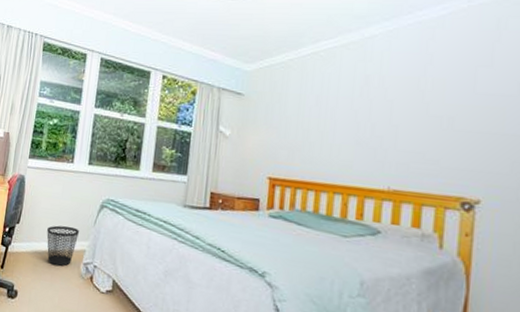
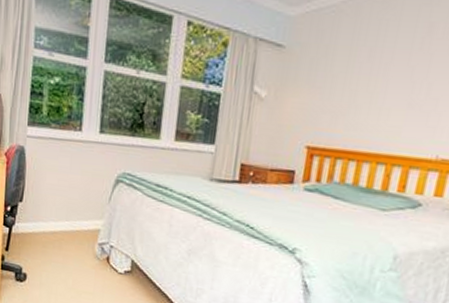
wastebasket: present [46,225,79,266] -> none [55,203,92,247]

